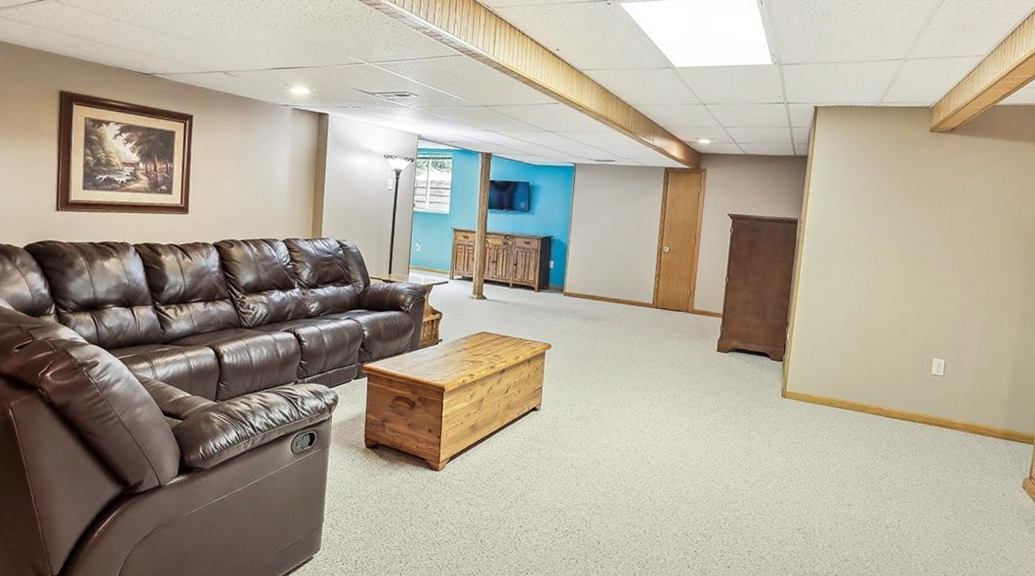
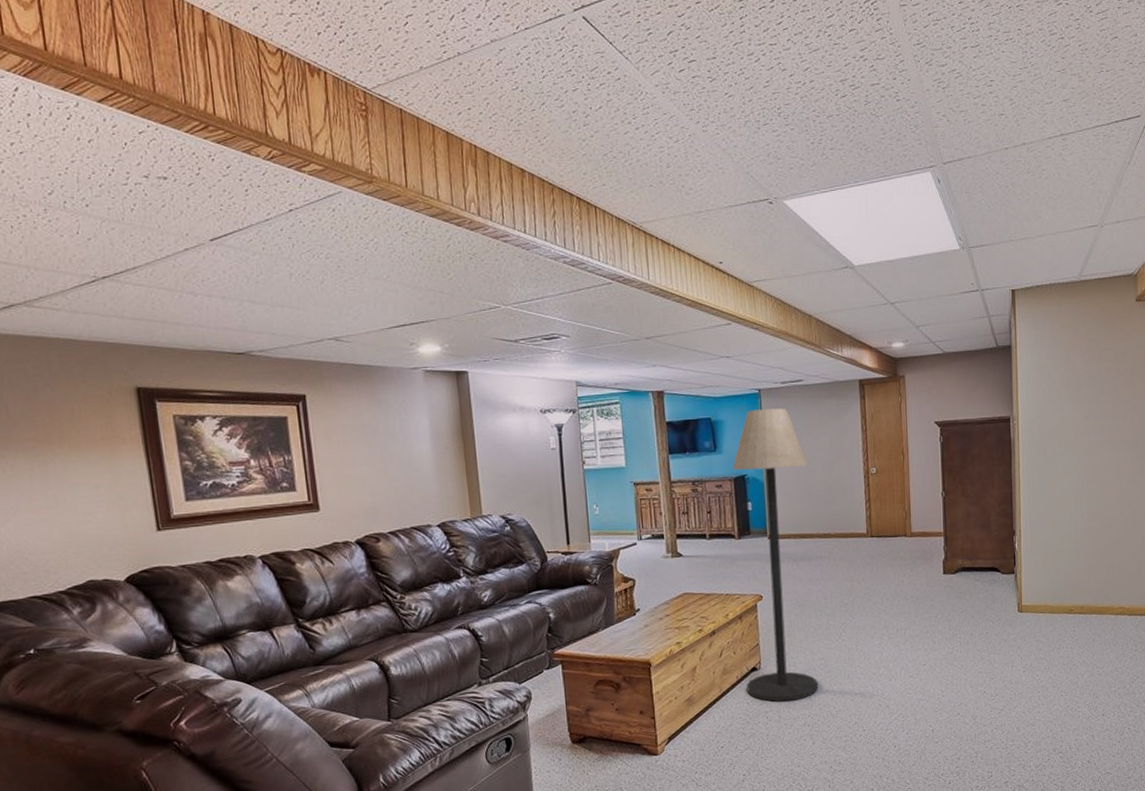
floor lamp: none [525,180,610,443] -> present [732,408,819,702]

